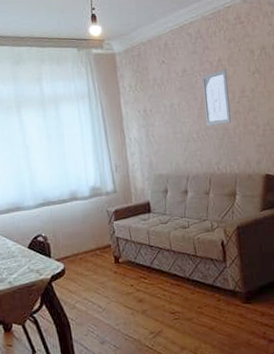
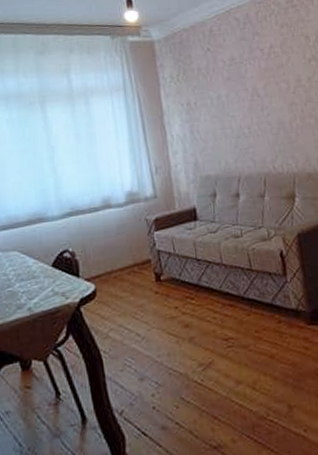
wall art: present [201,68,231,127] -> none [251,56,287,121]

